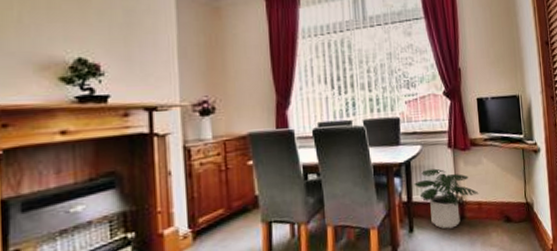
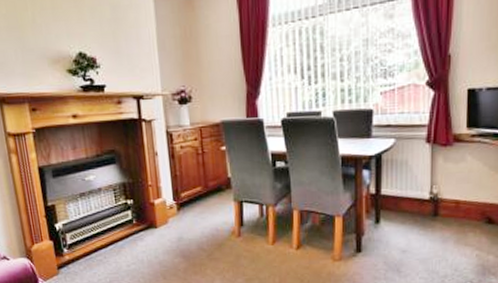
potted plant: present [413,168,479,229] -> none [383,163,458,224]

